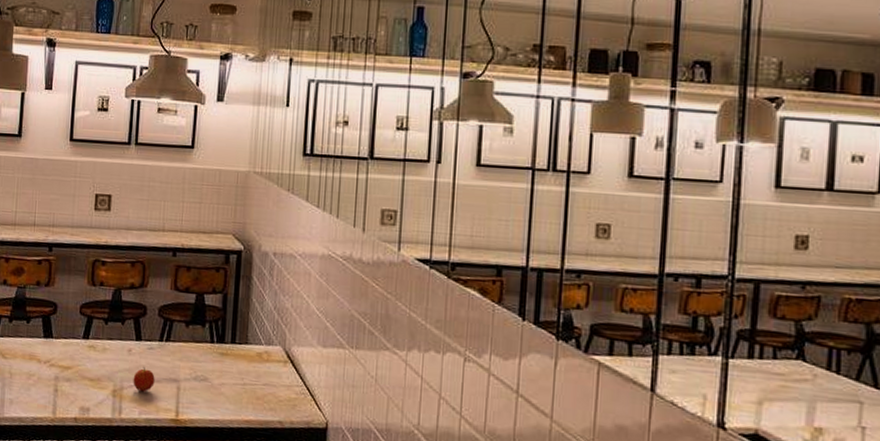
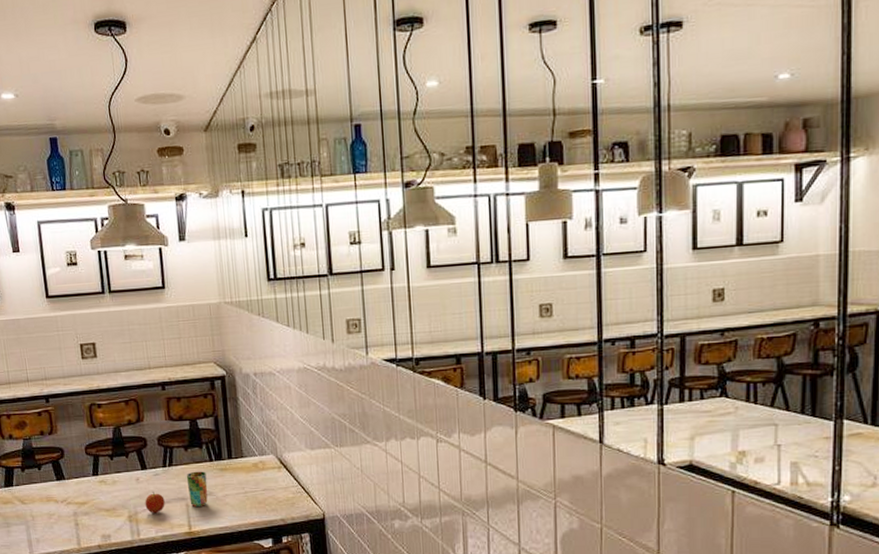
cup: none [182,351,205,393] -> present [186,471,208,508]

